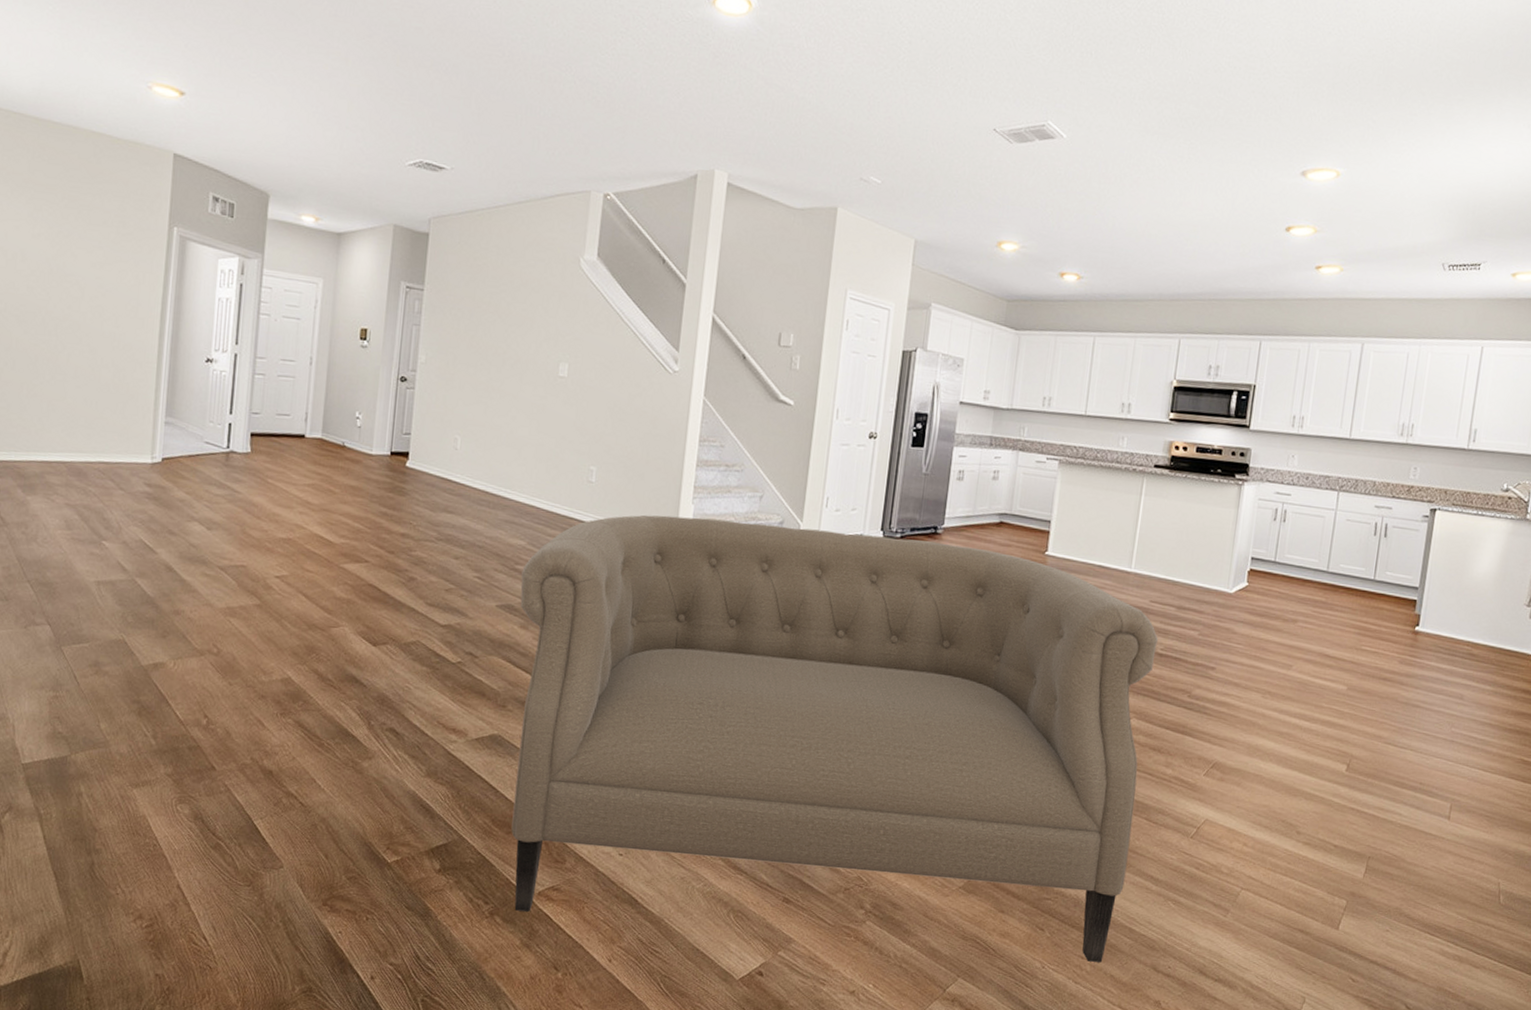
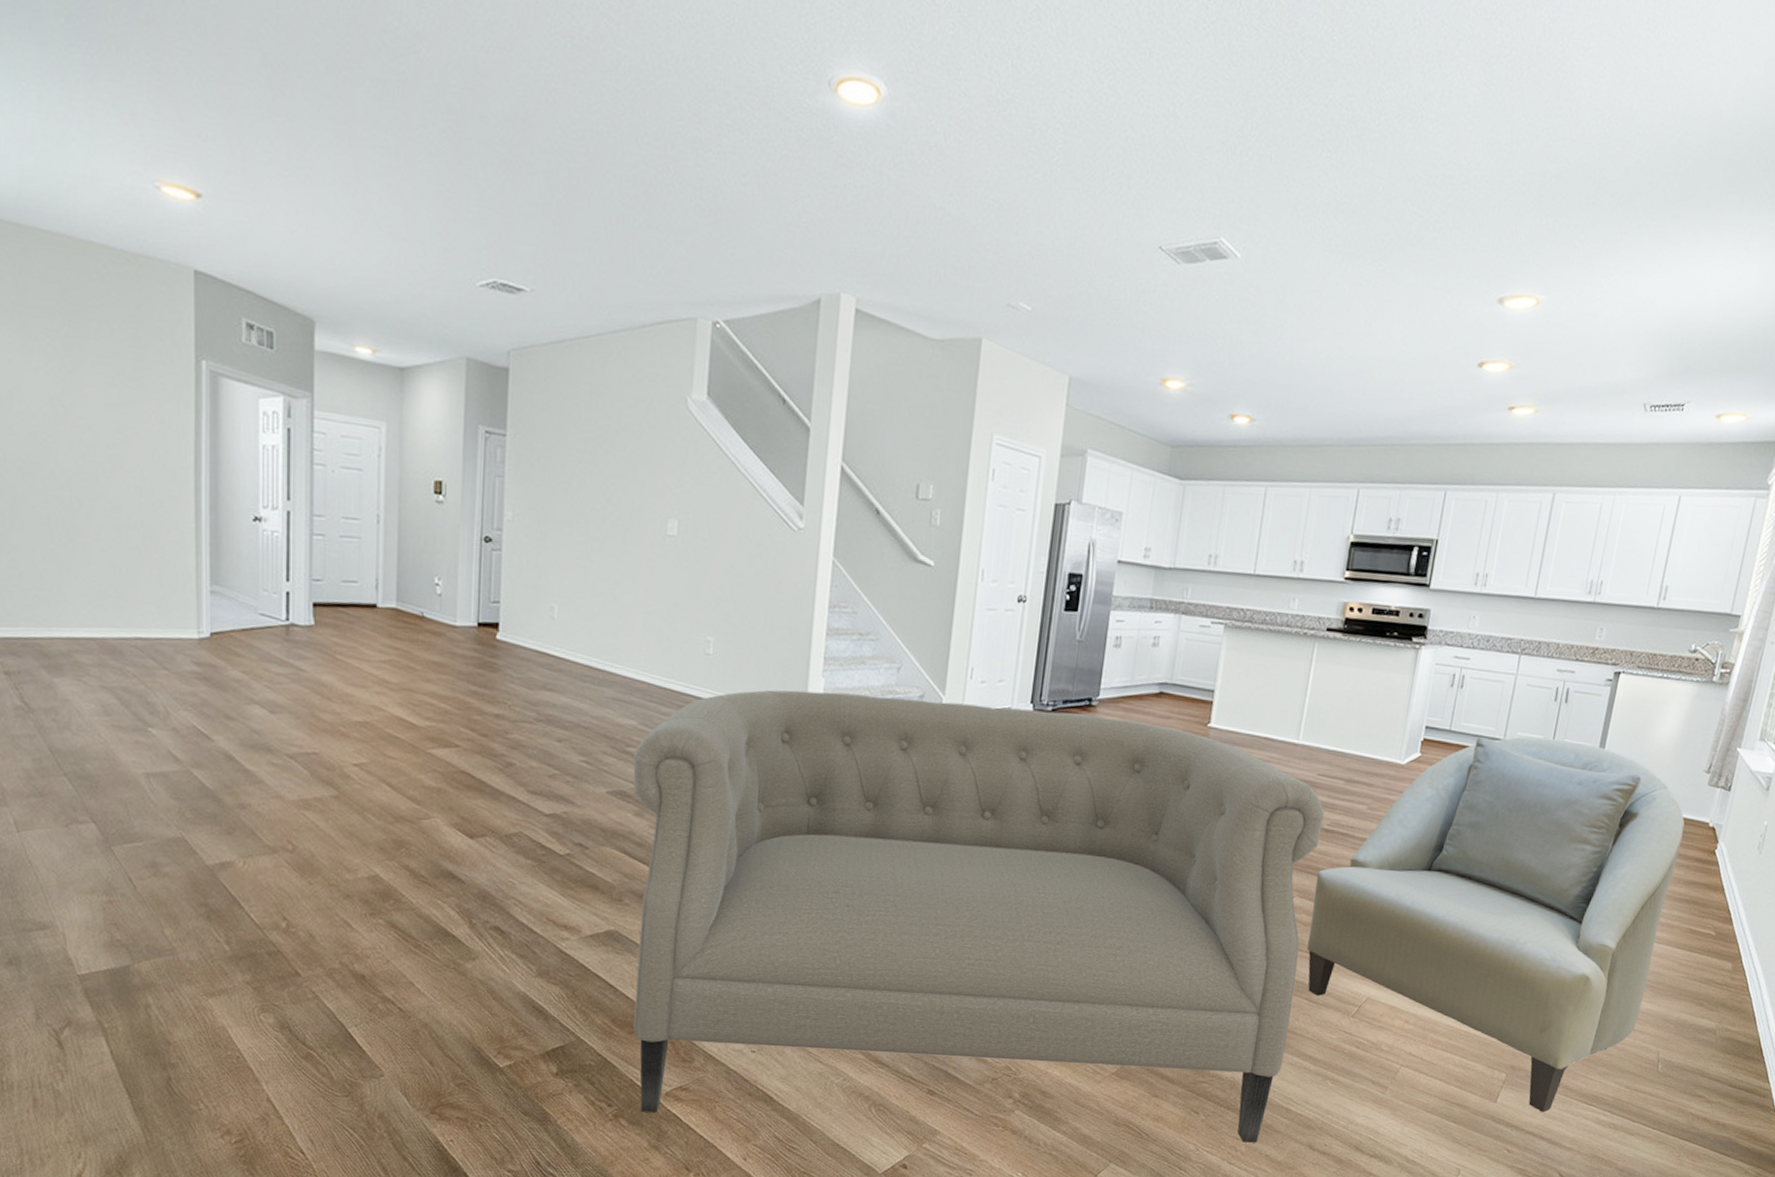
armchair: none [1144,568,1510,942] -> present [1306,736,1685,1112]

